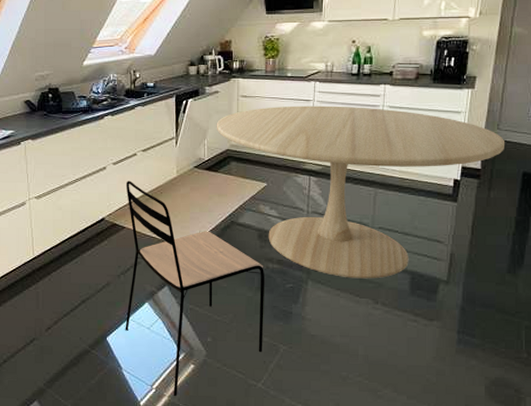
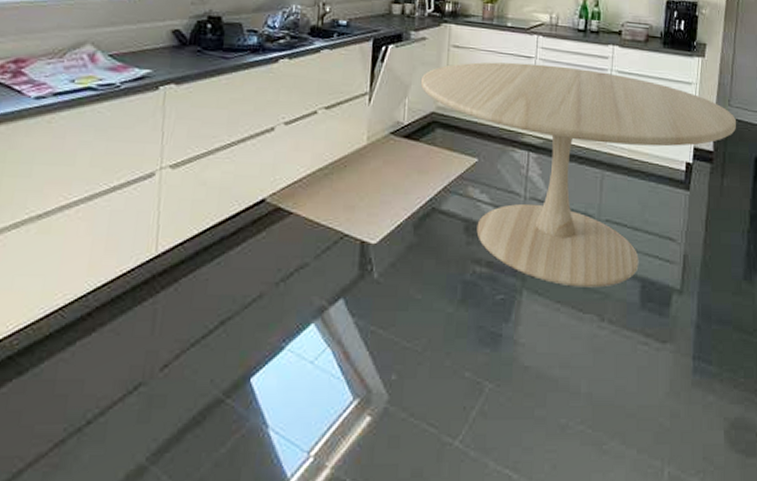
dining chair: present [125,180,264,397] -> none [278,147,470,468]

